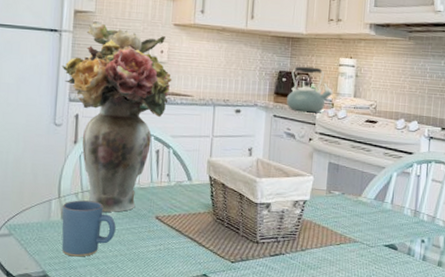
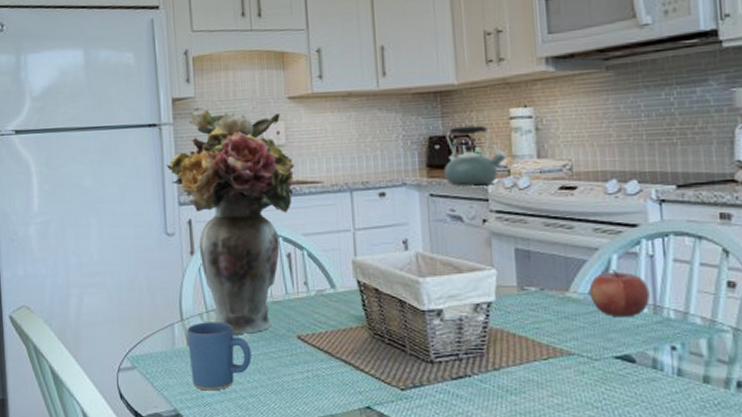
fruit: none [374,183,414,218] -> present [589,269,650,318]

